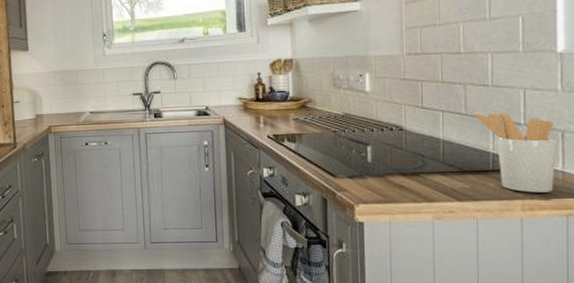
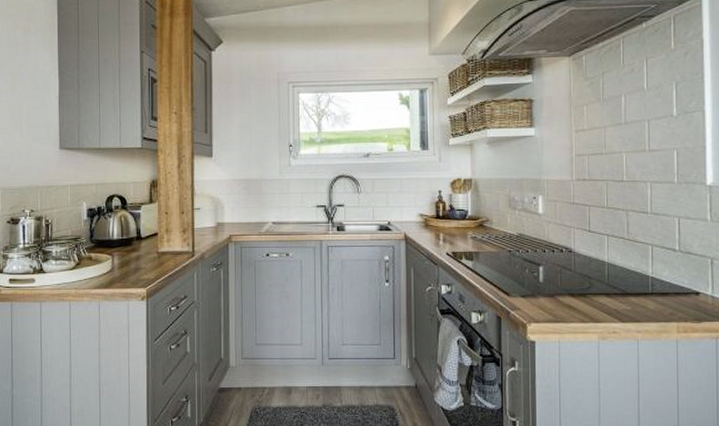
utensil holder: present [474,112,557,193] -> none [636,238,707,316]

